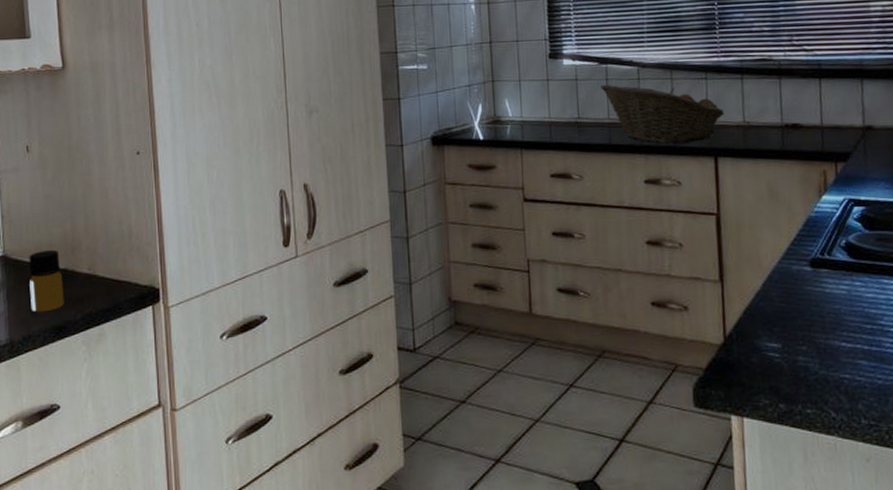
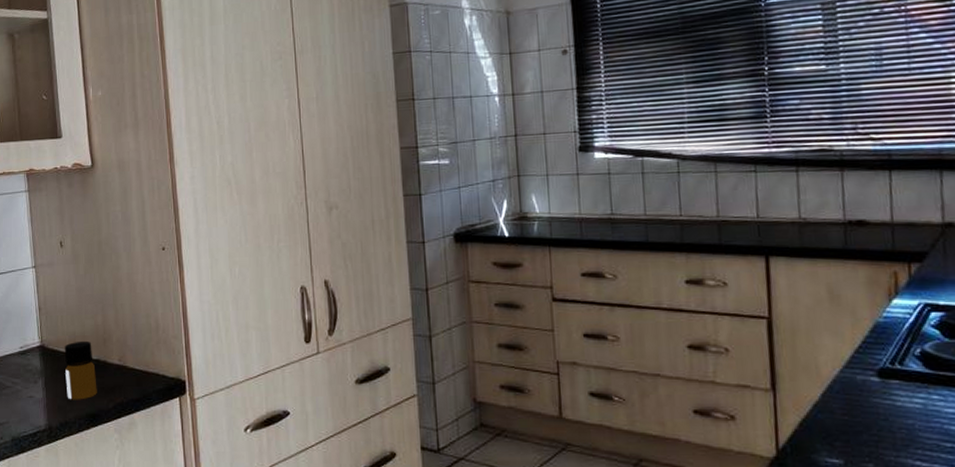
fruit basket: present [601,84,725,144] -> none [636,178,777,242]

